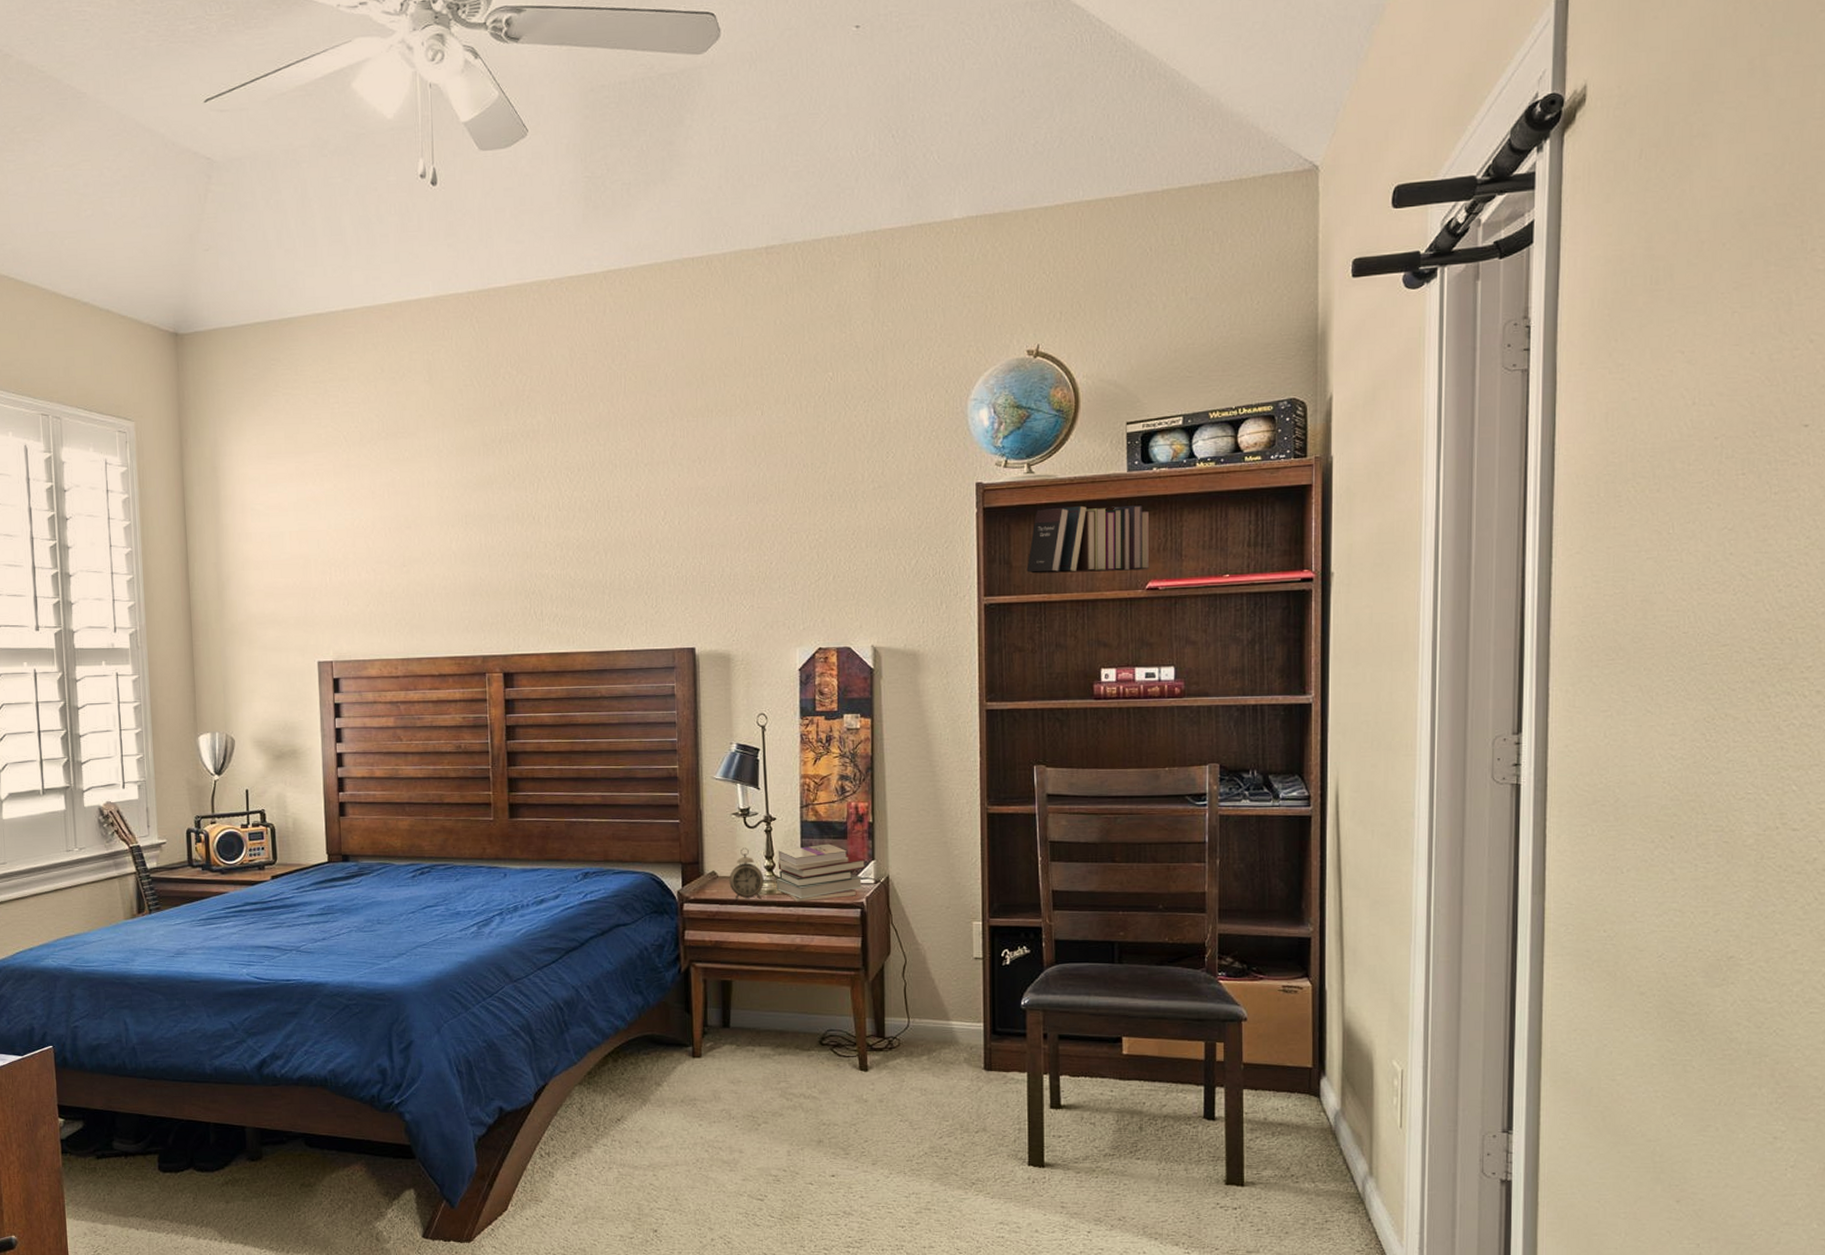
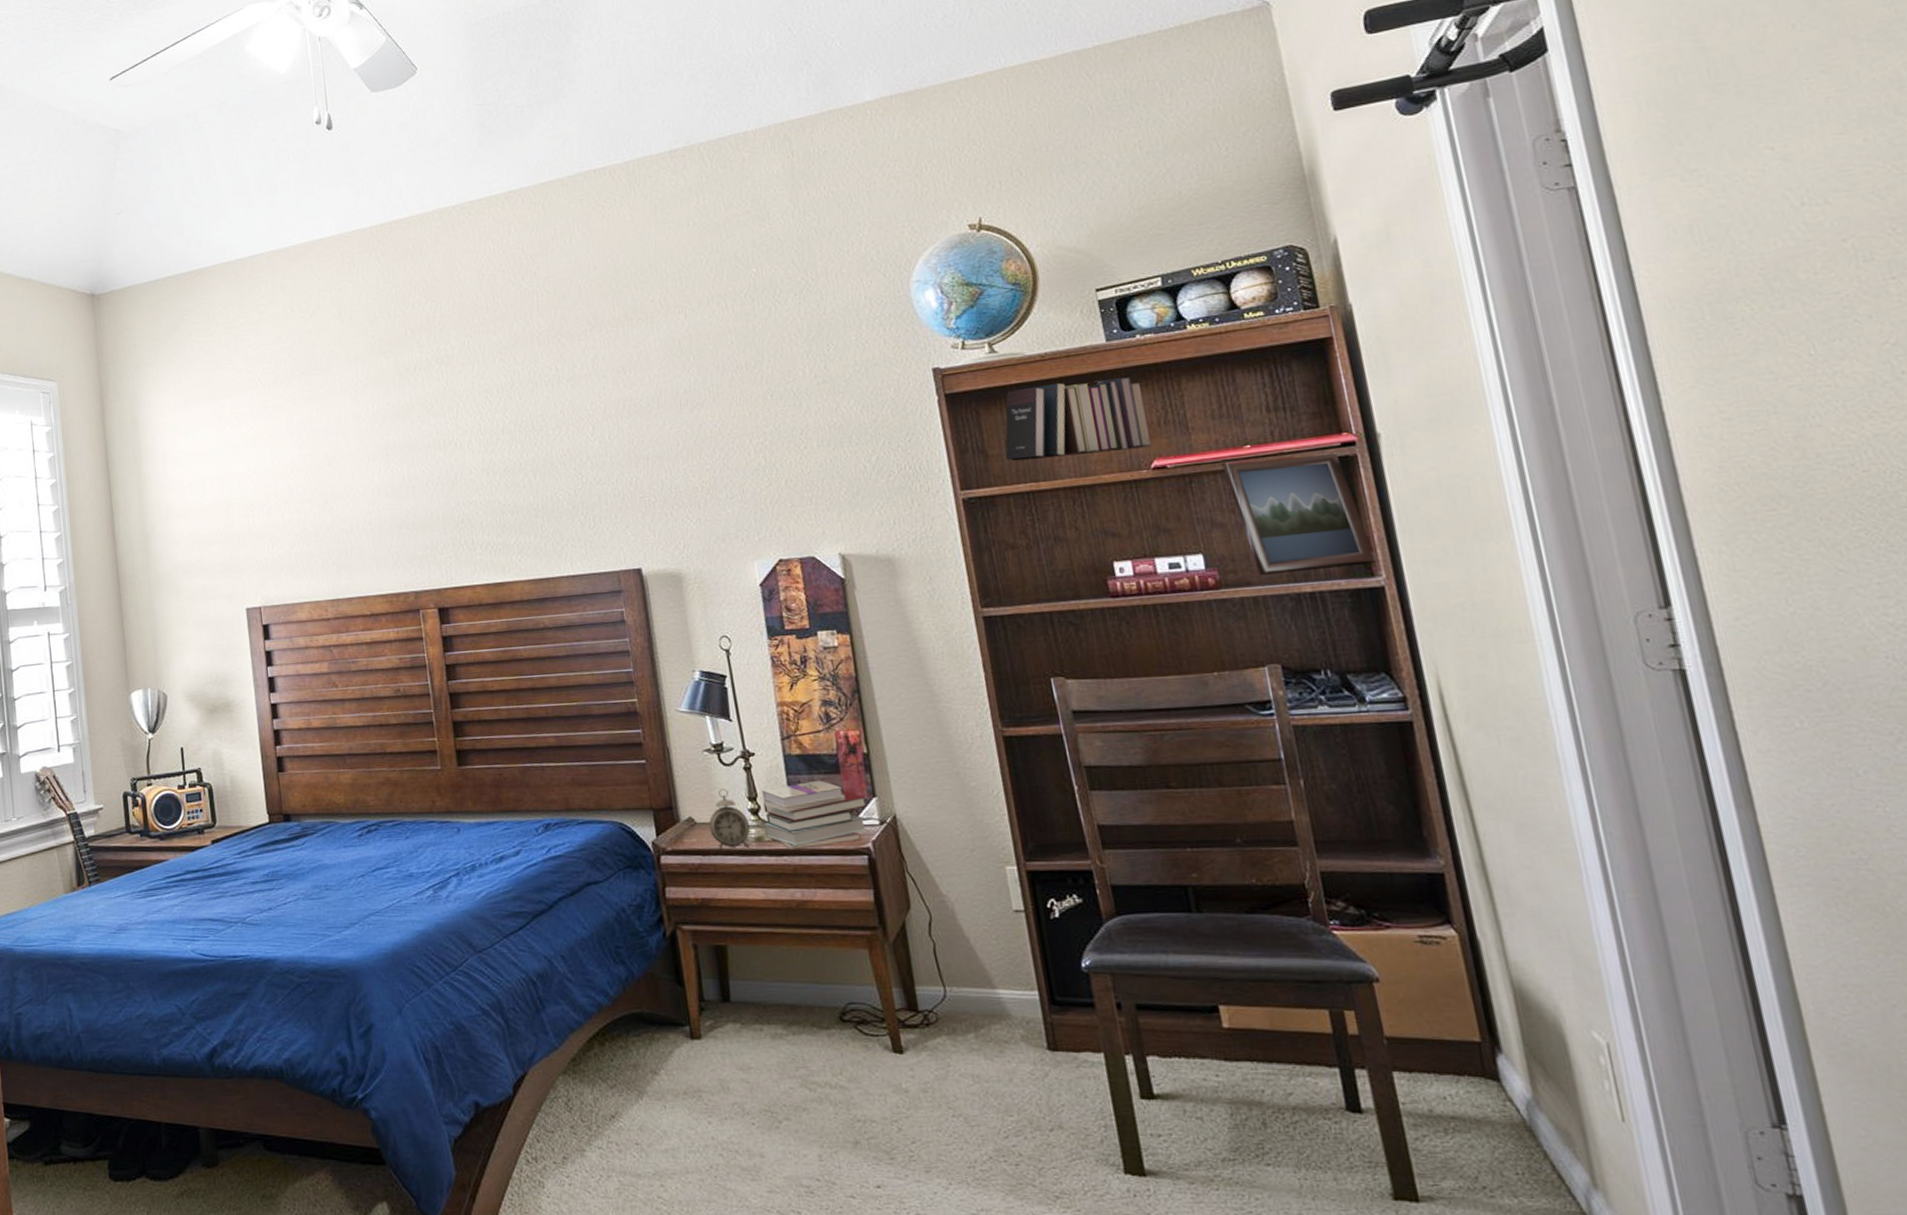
picture frame: none [1203,585,1310,688] -> present [1222,451,1377,575]

